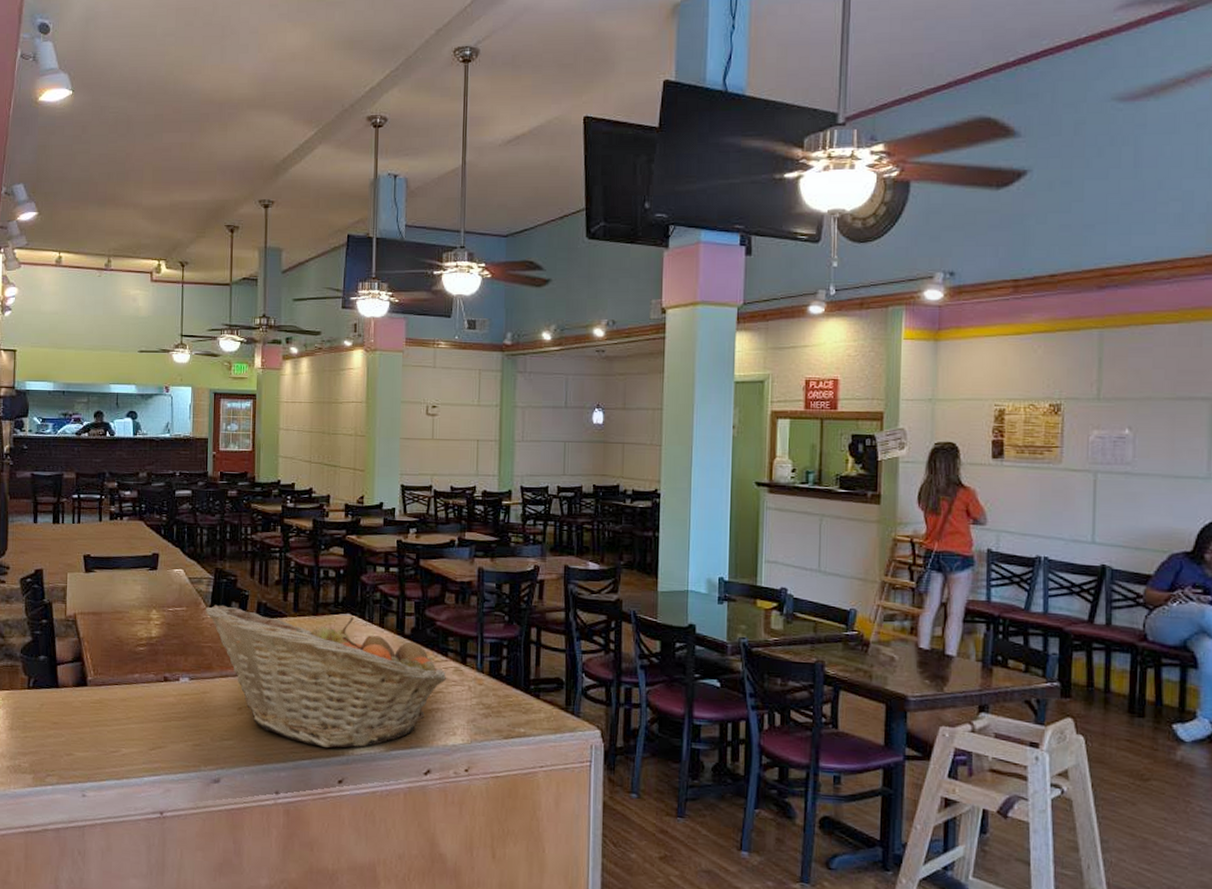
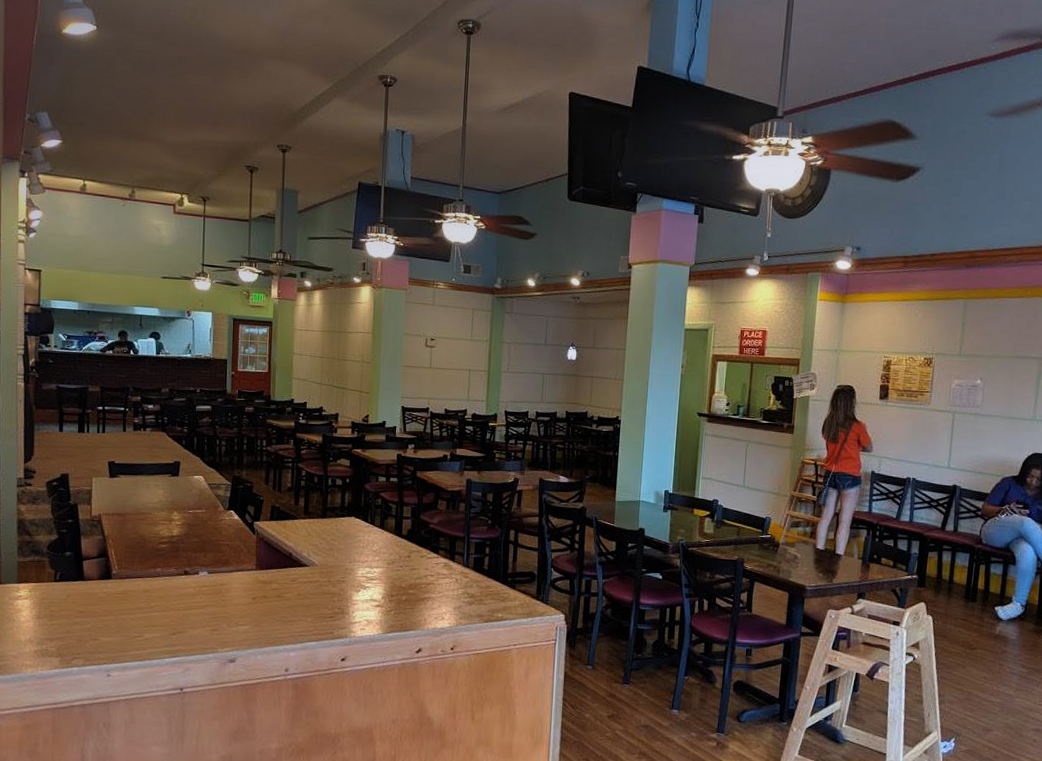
fruit basket: present [205,604,447,749] -> none [223,507,438,632]

